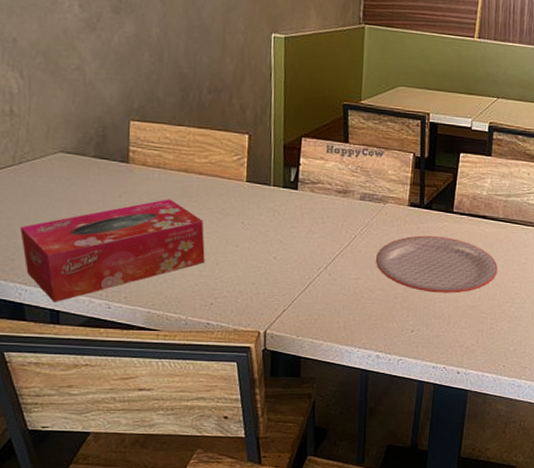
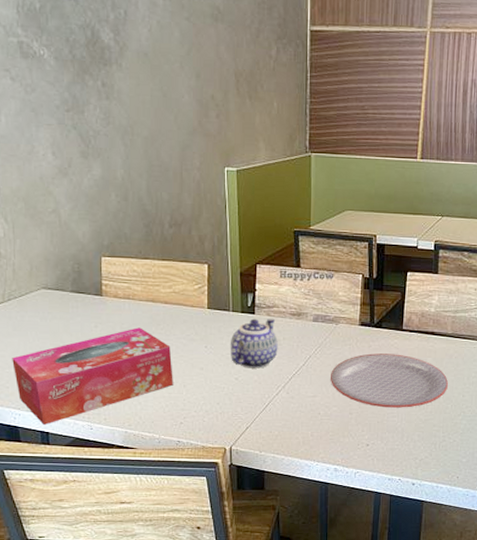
teapot: none [270,194,322,248] -> present [231,319,278,369]

